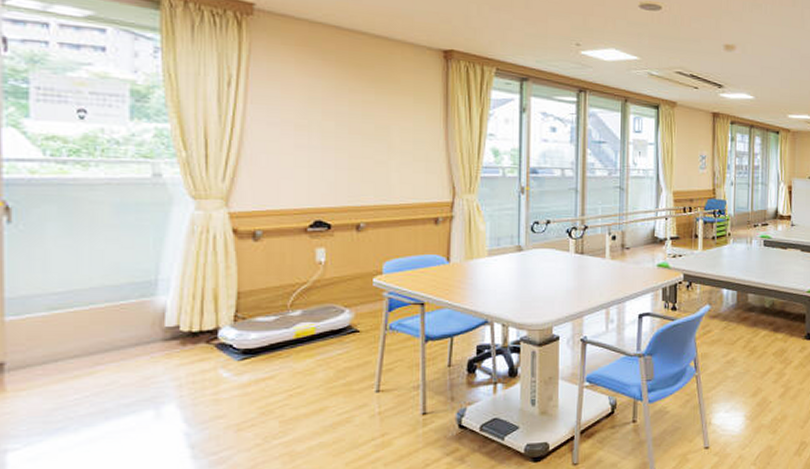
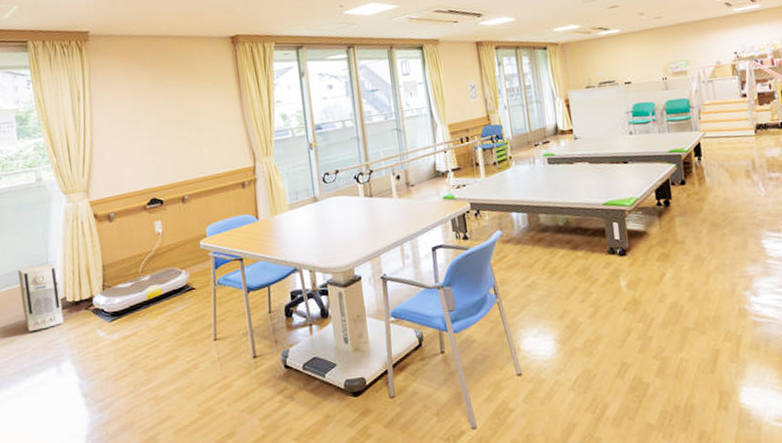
air purifier: none [110,281,172,363] -> present [18,263,64,331]

